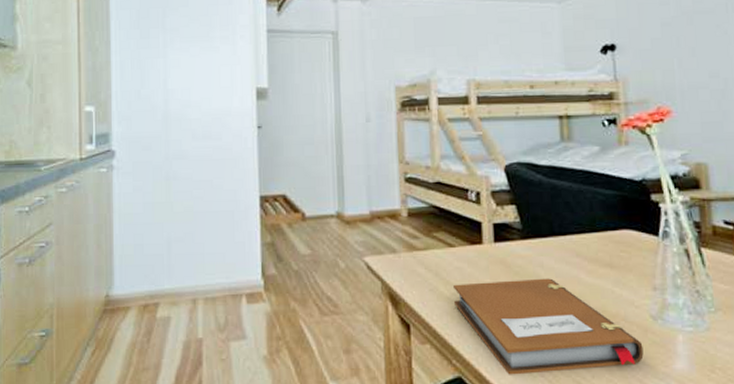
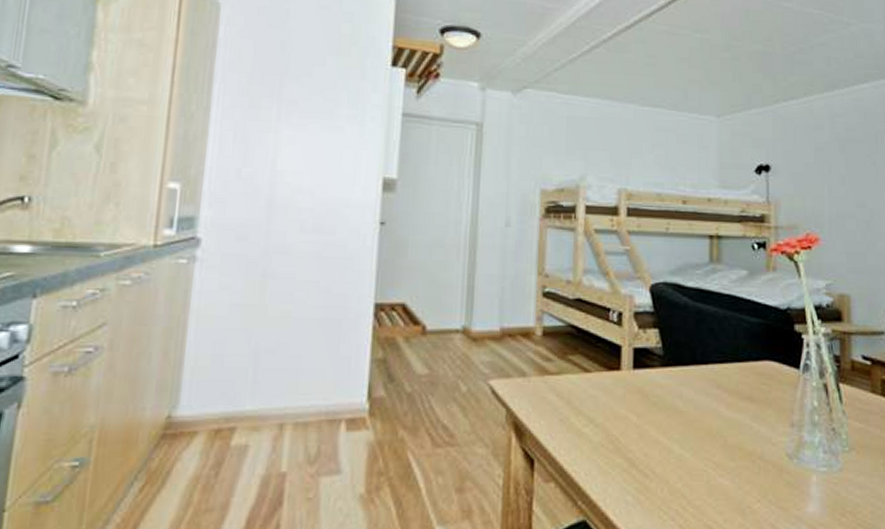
notebook: present [454,278,644,375] -> none [585,410,777,519]

